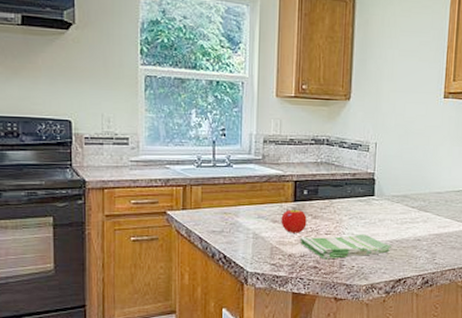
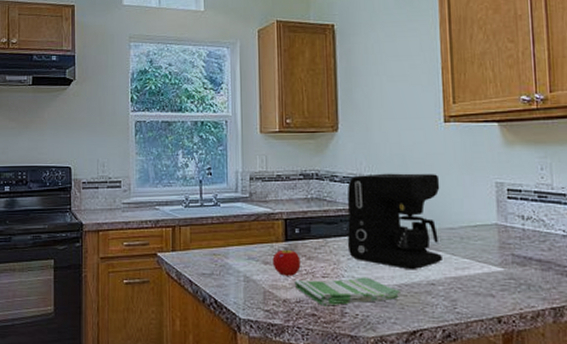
coffee maker: none [351,142,434,228] -> present [347,173,442,270]

